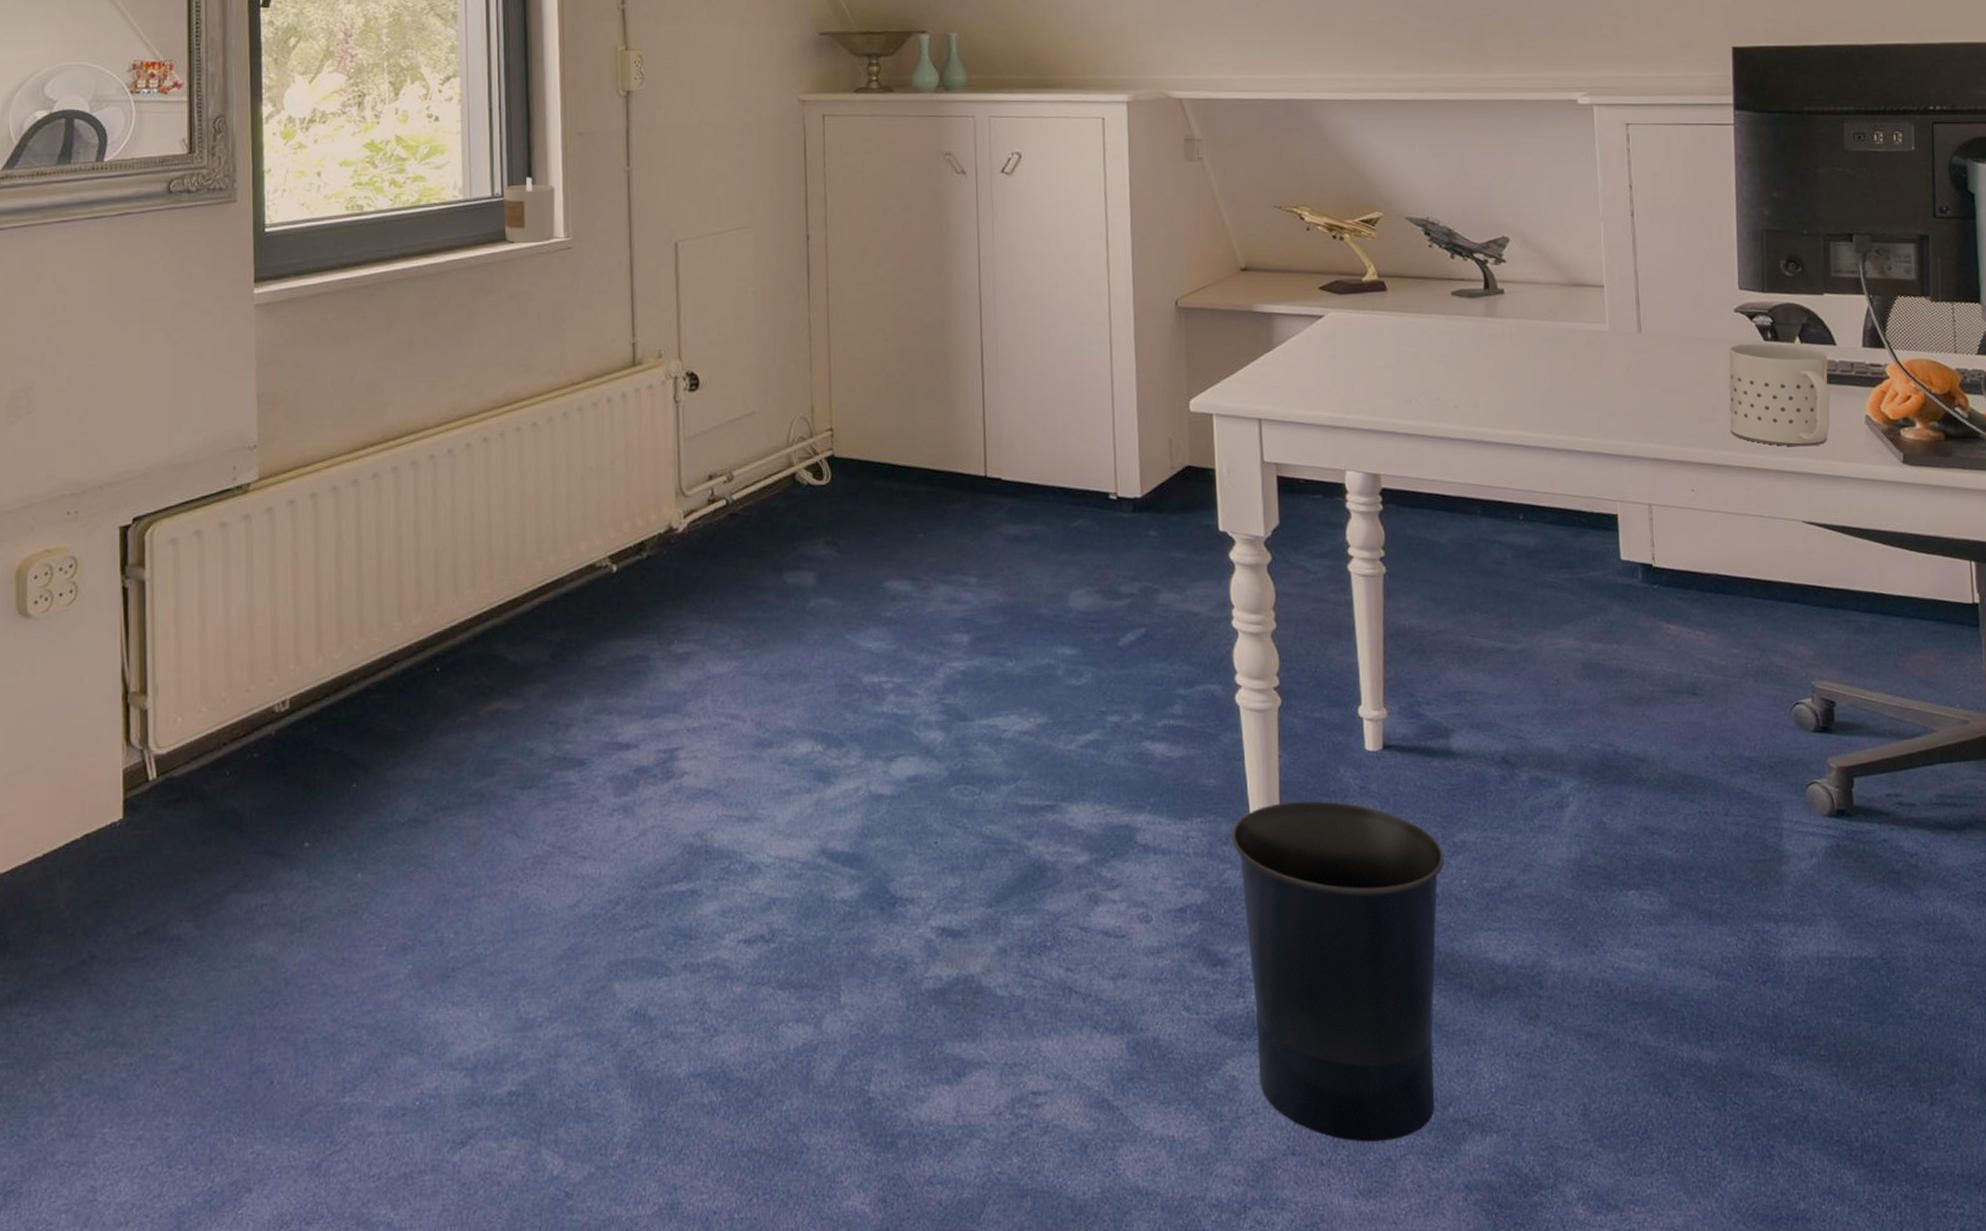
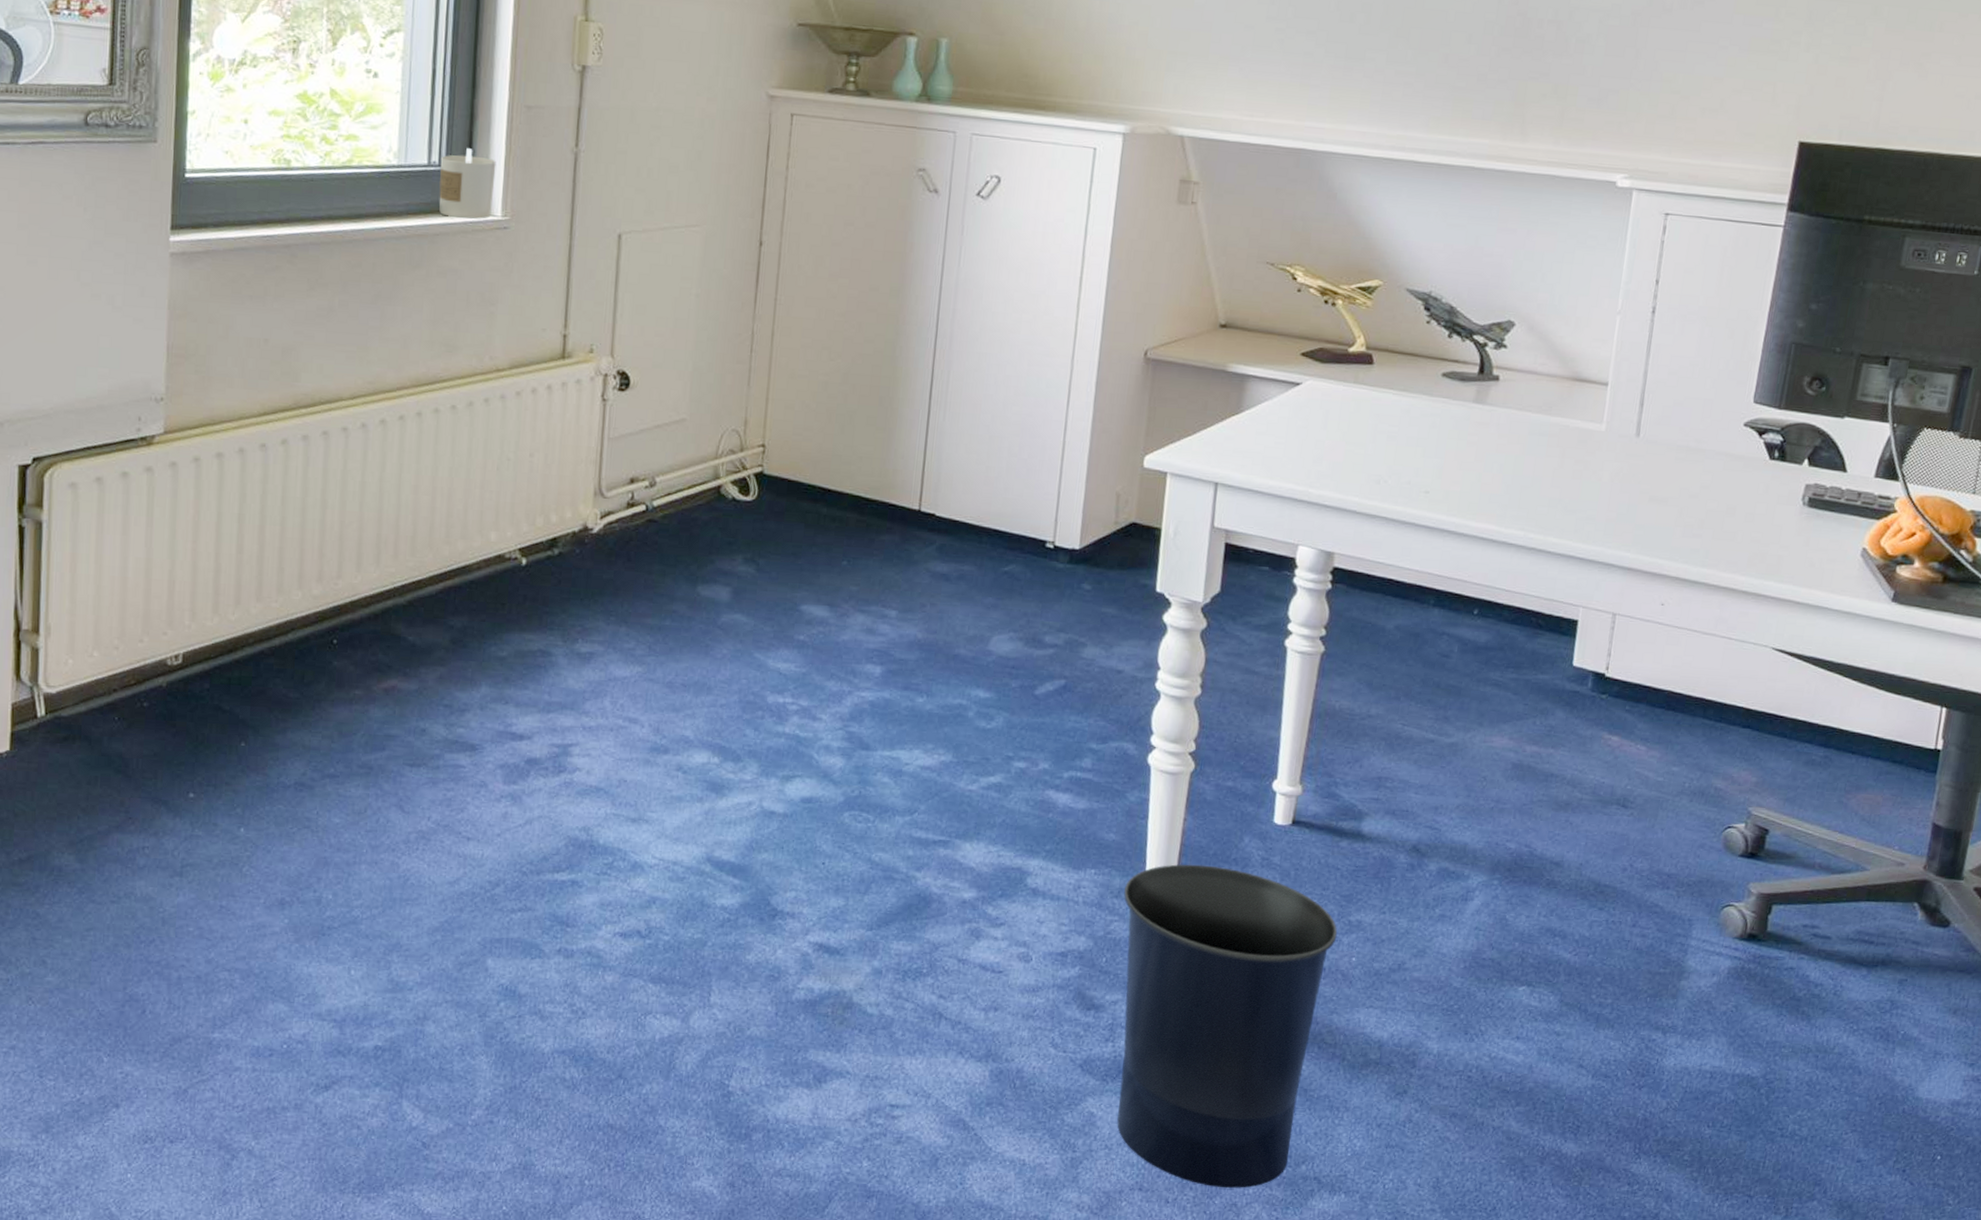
mug: present [1728,343,1830,447] -> none [1714,460,1835,574]

